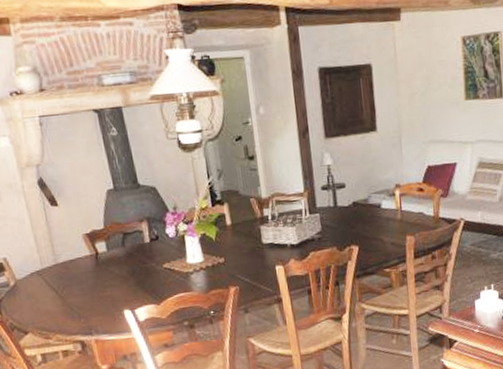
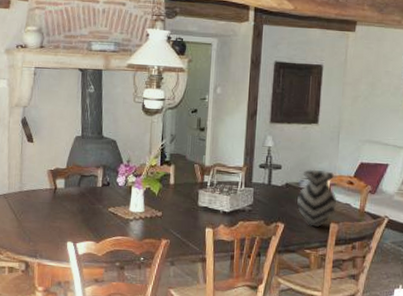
vase: none [367,181,410,244] -> present [297,169,337,227]

